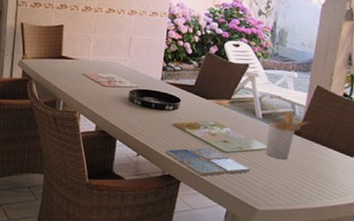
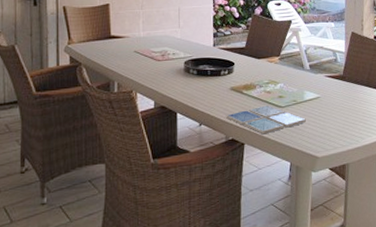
utensil holder: present [265,112,310,160] -> none [316,60,351,106]

